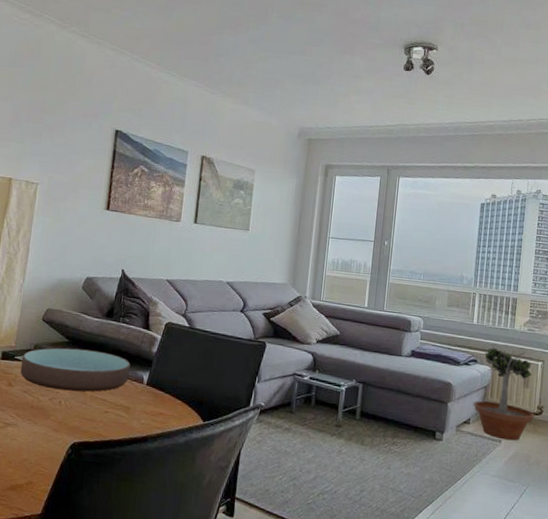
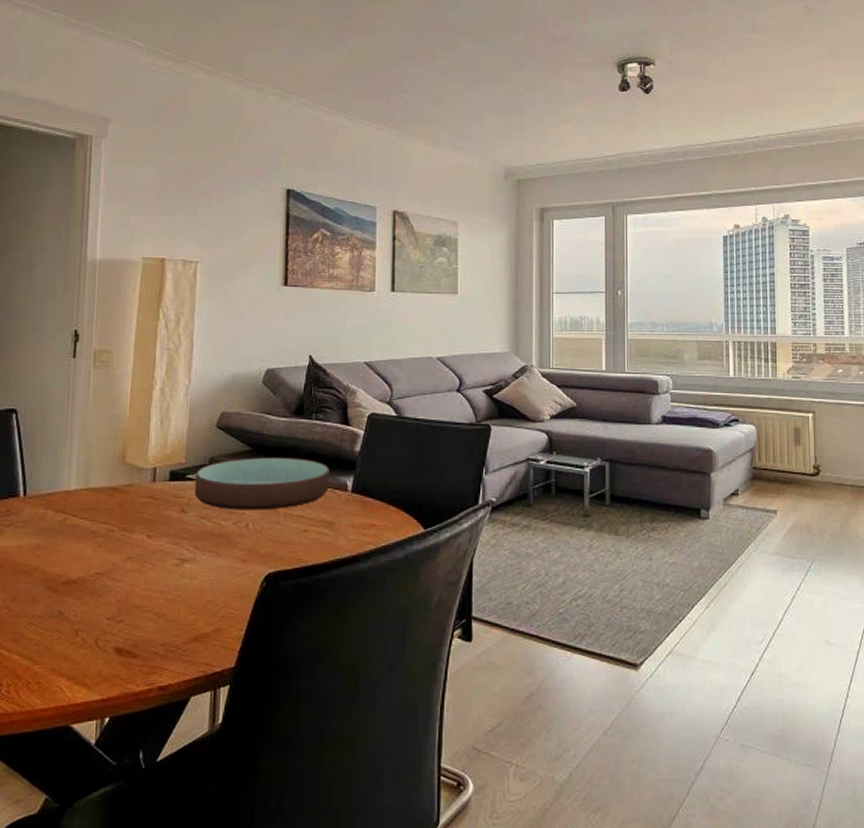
potted tree: present [474,345,534,441] -> none [741,399,811,510]

